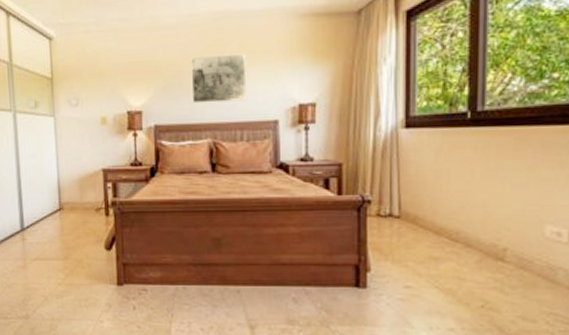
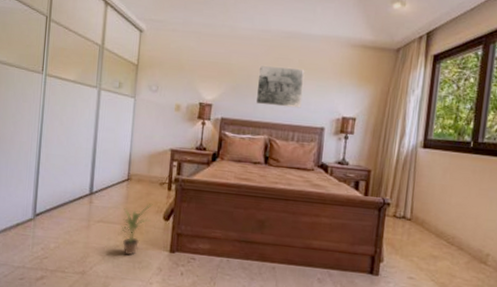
potted plant: none [58,234,91,293] -> present [118,204,153,256]

